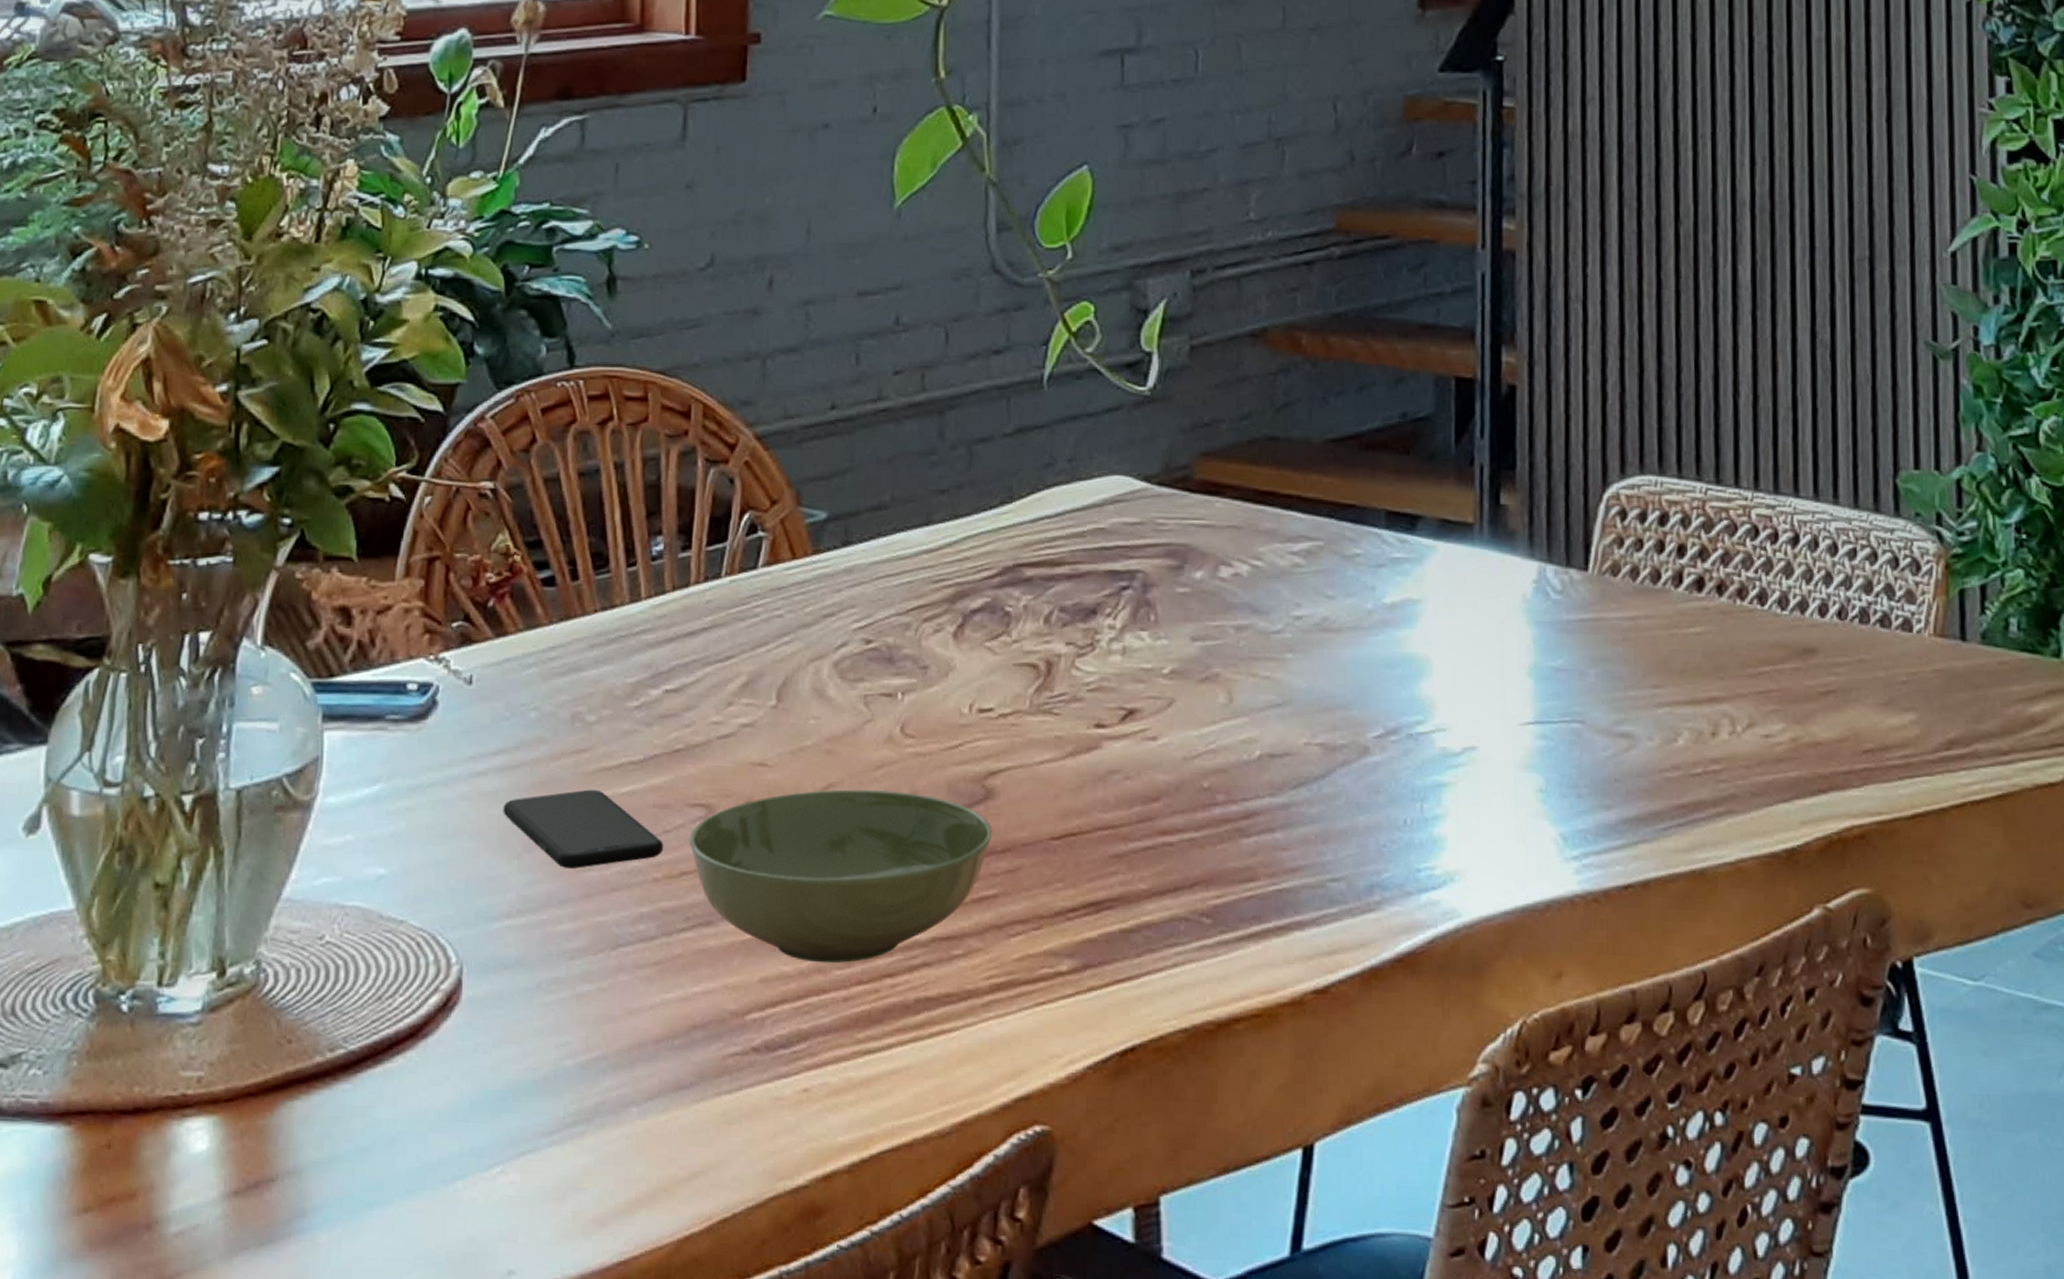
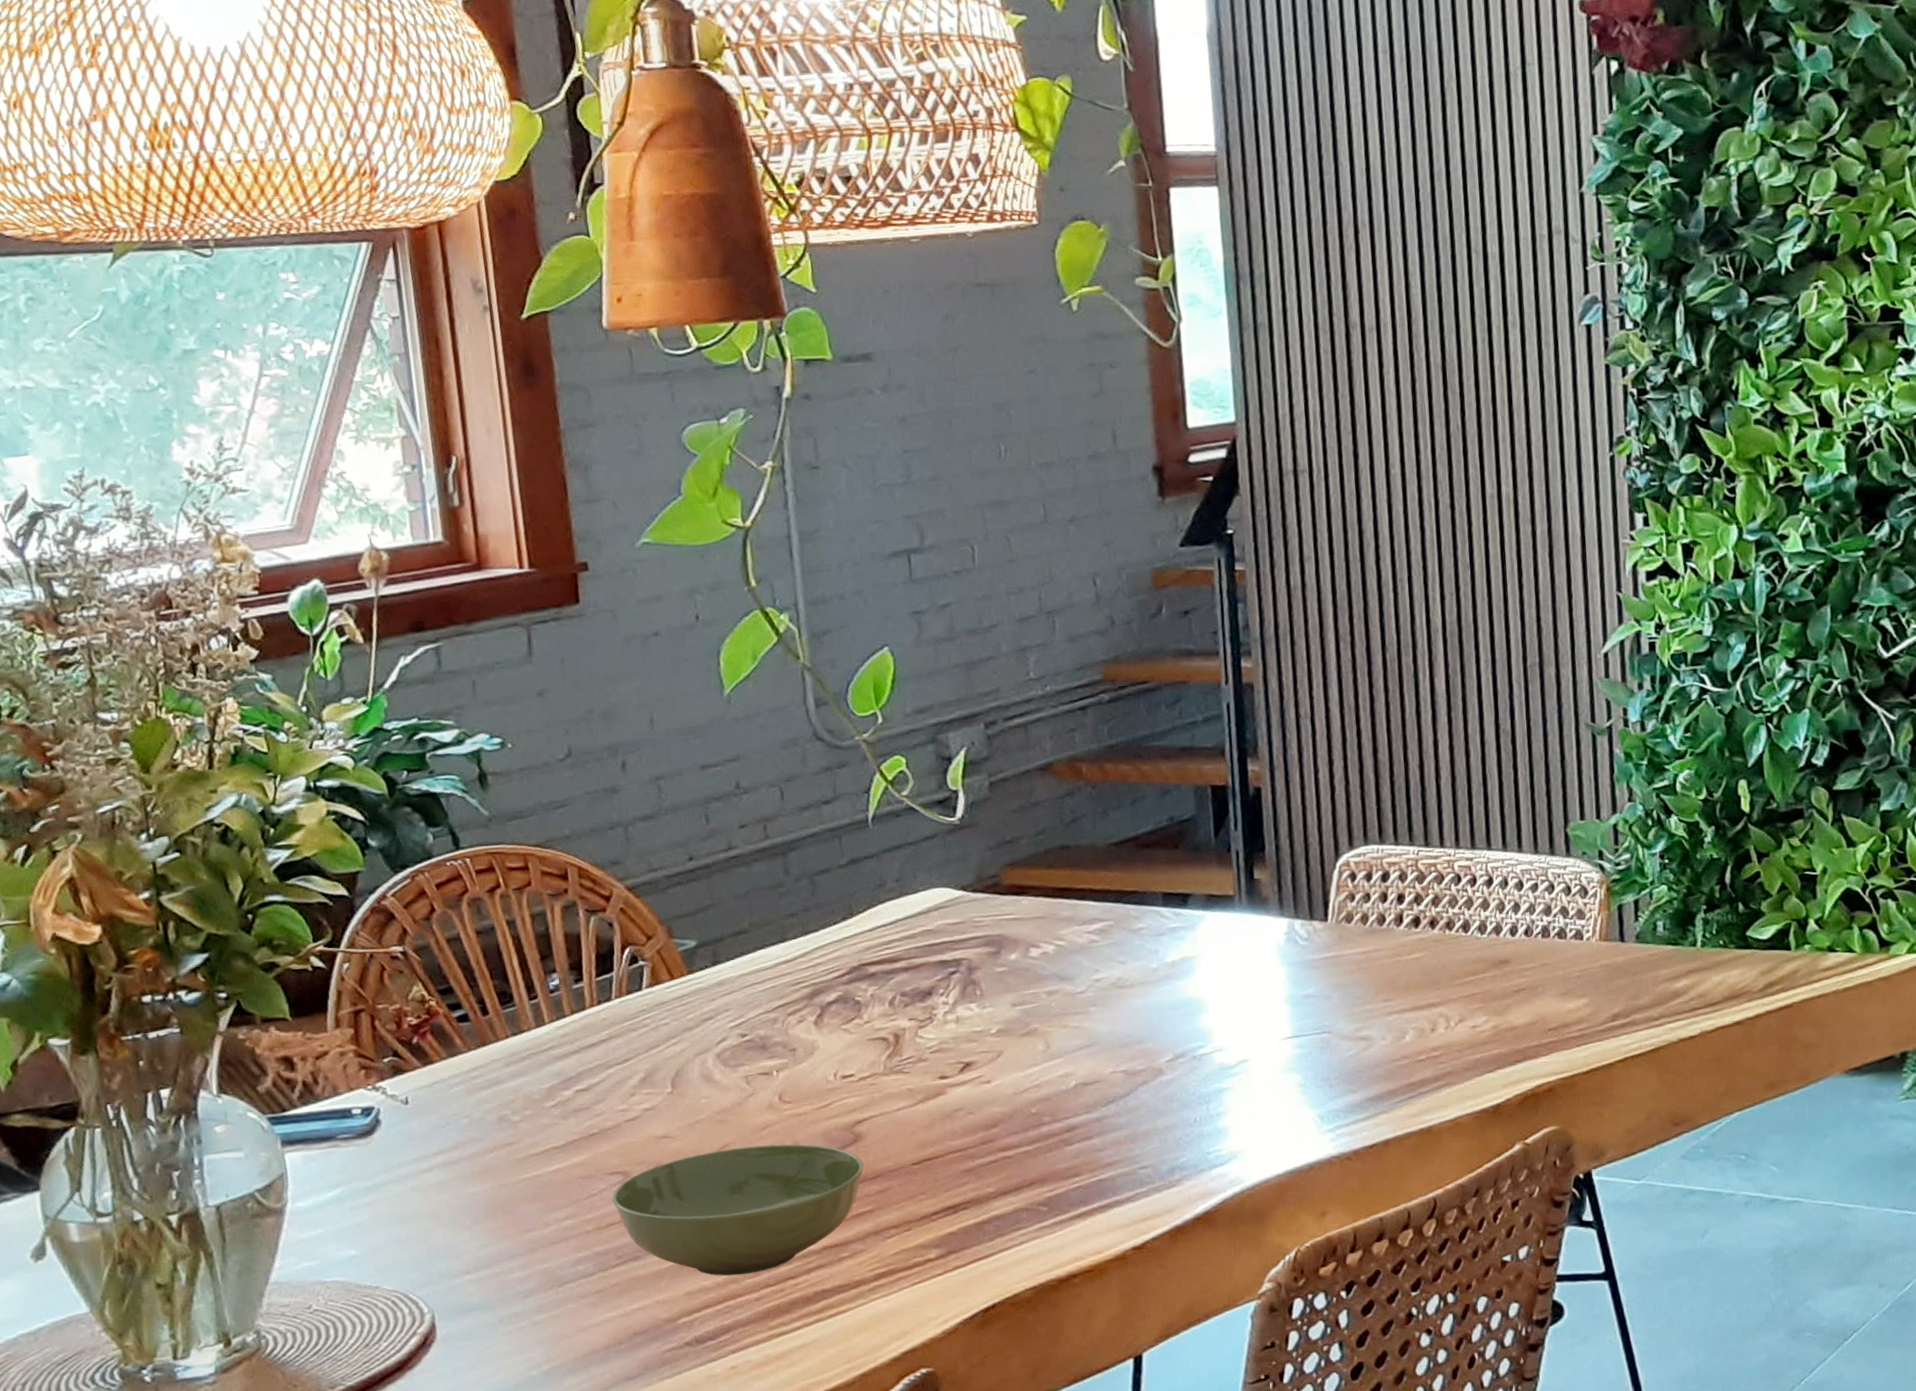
smartphone: present [503,789,664,869] -> none [450,1171,592,1232]

